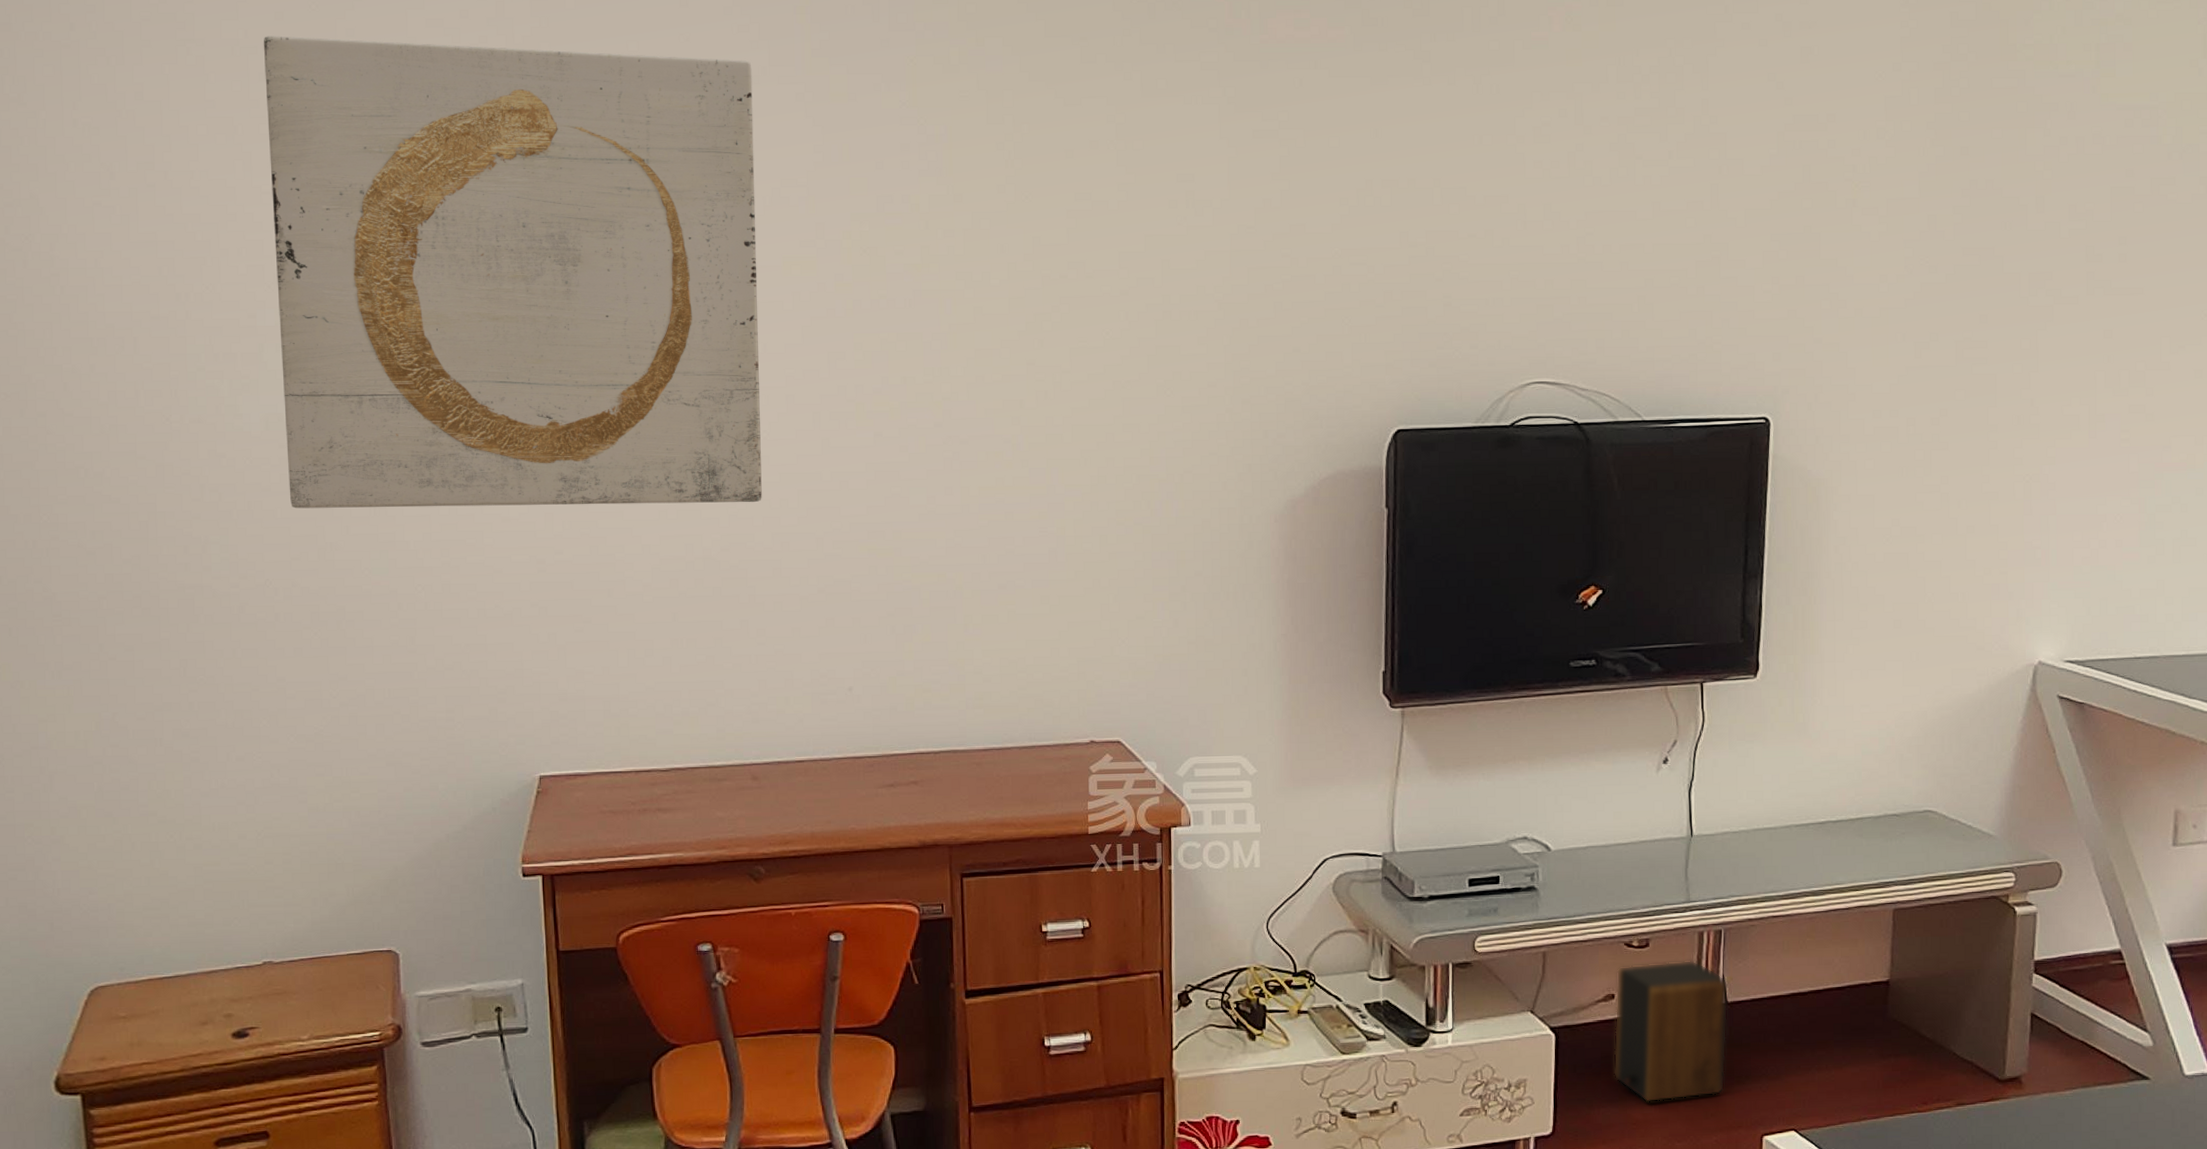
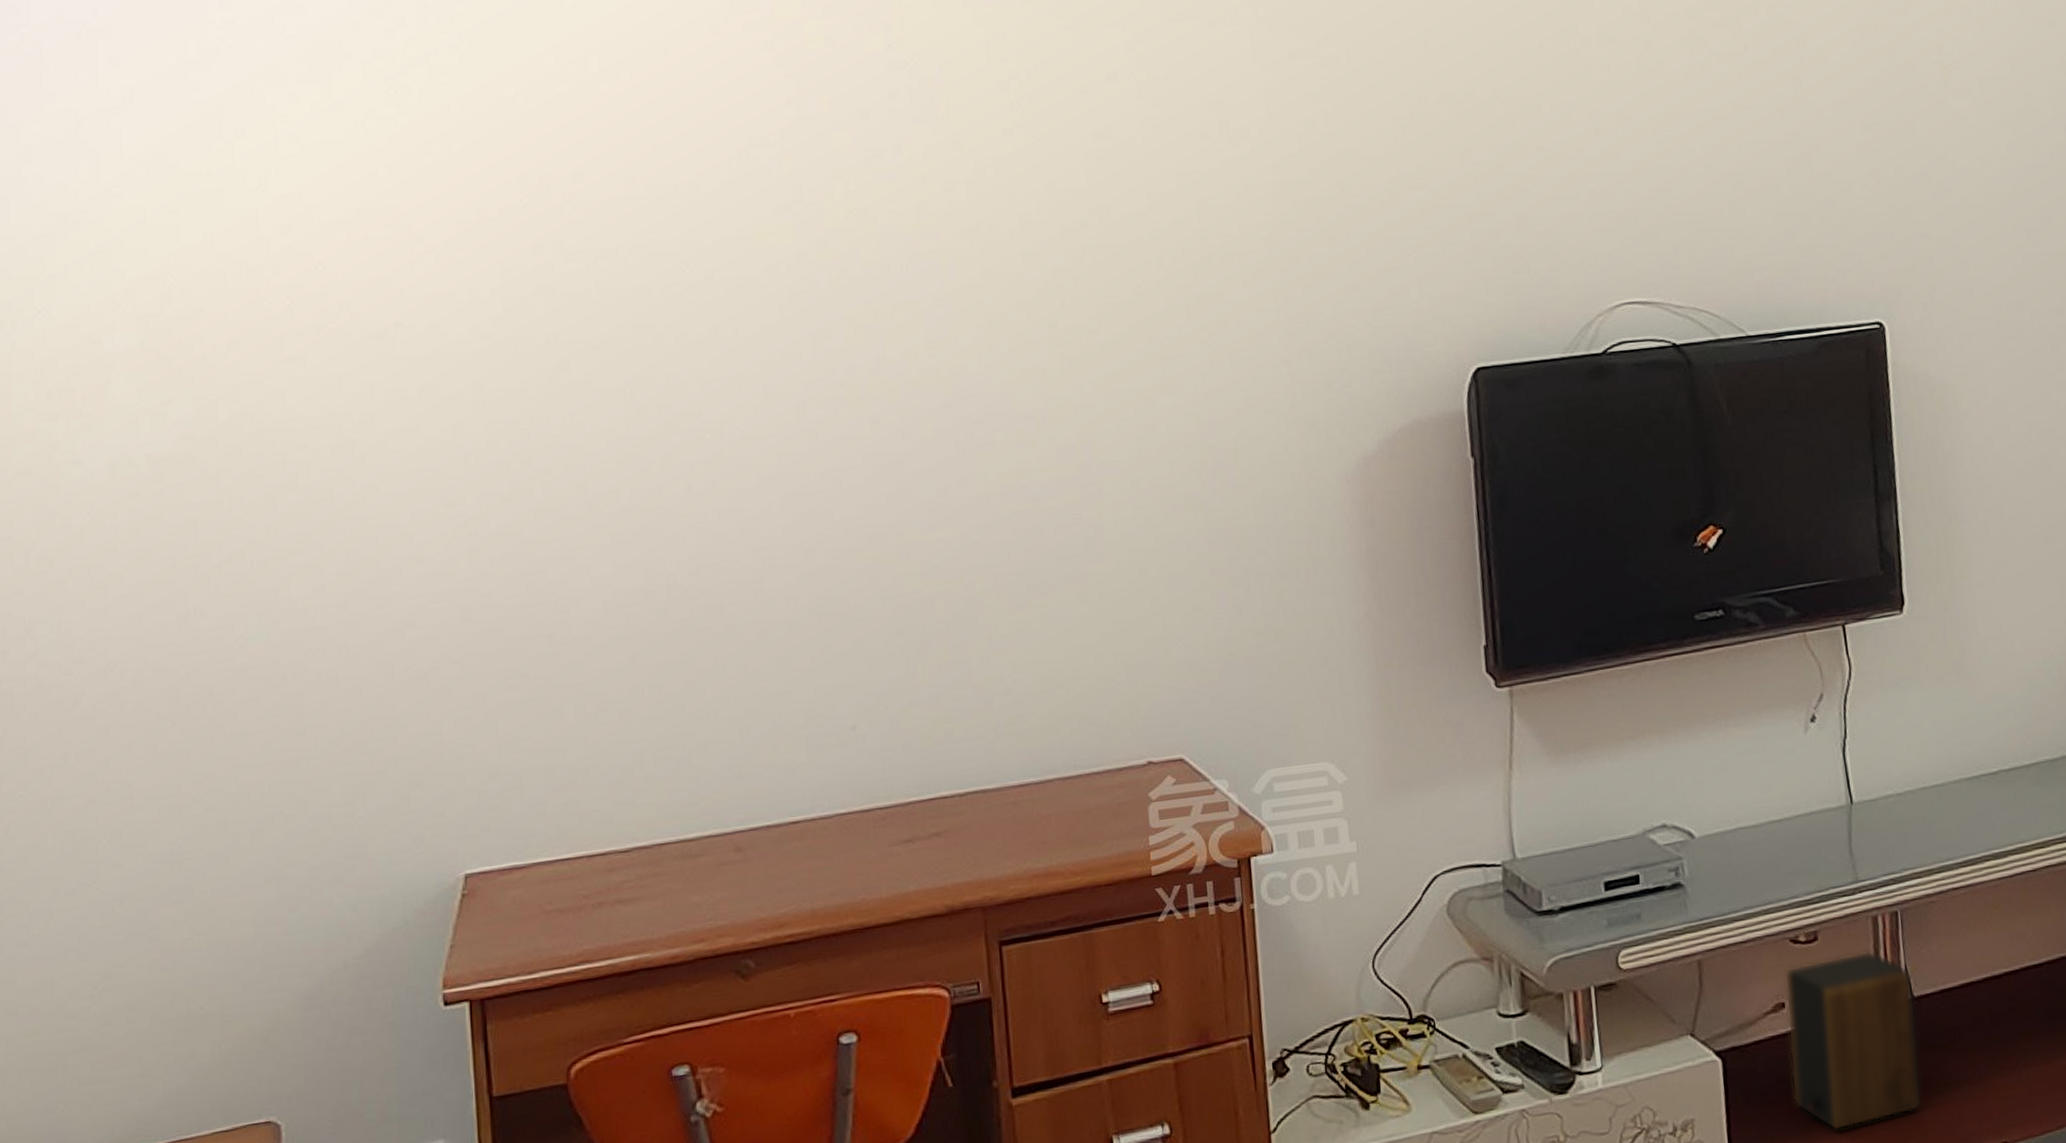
wall art: present [263,36,762,509] -> none [116,9,738,571]

